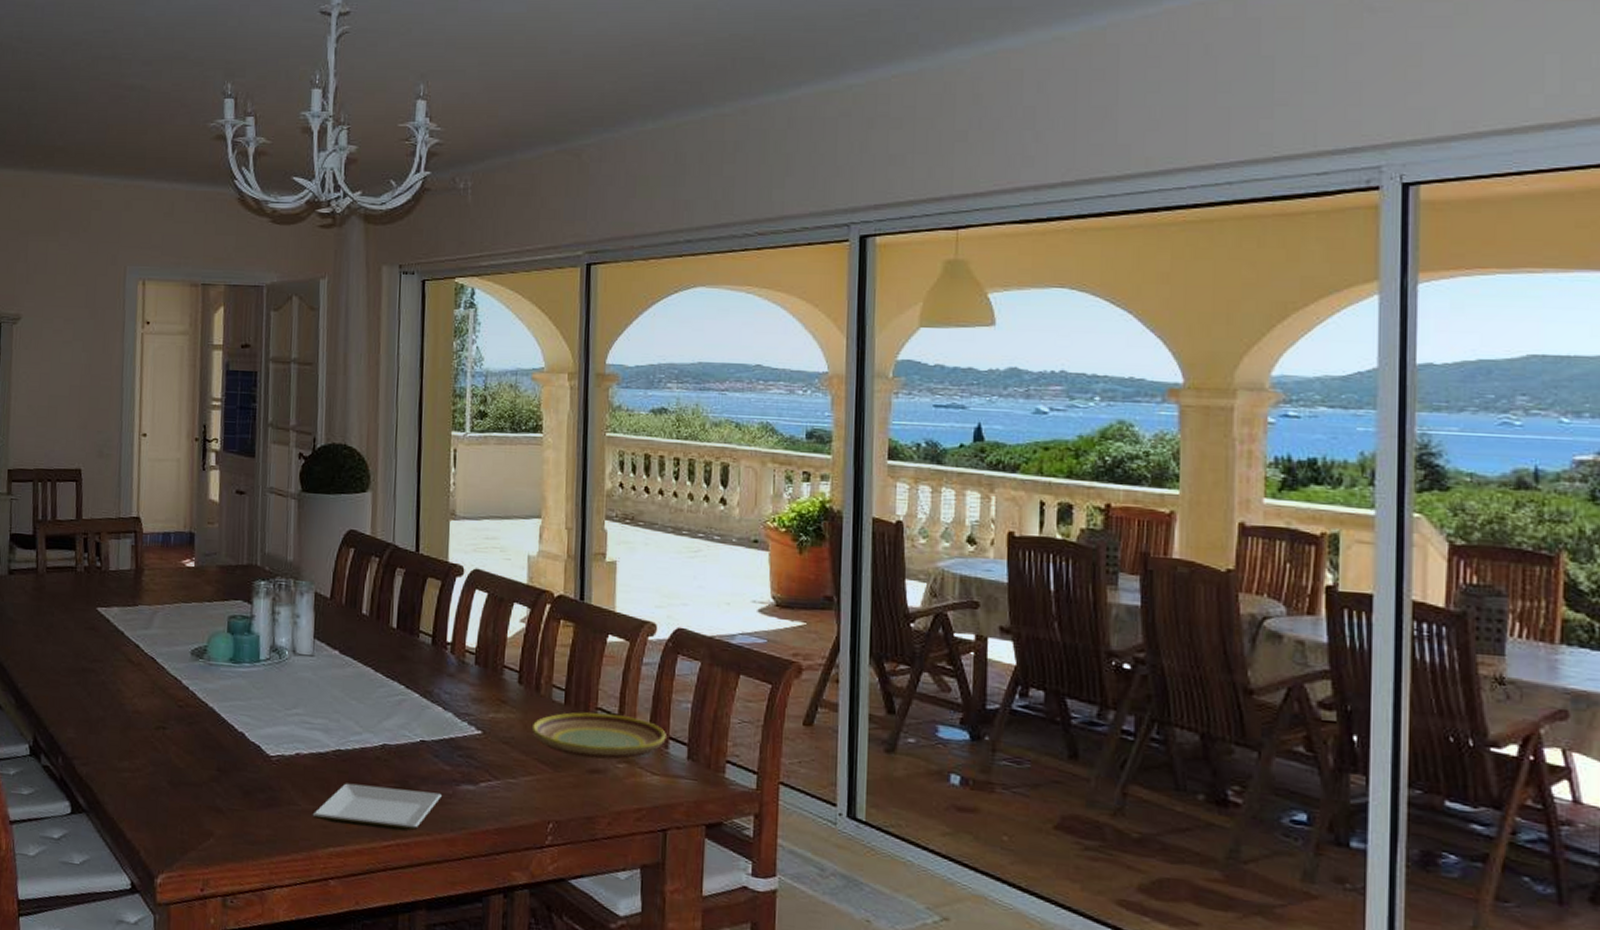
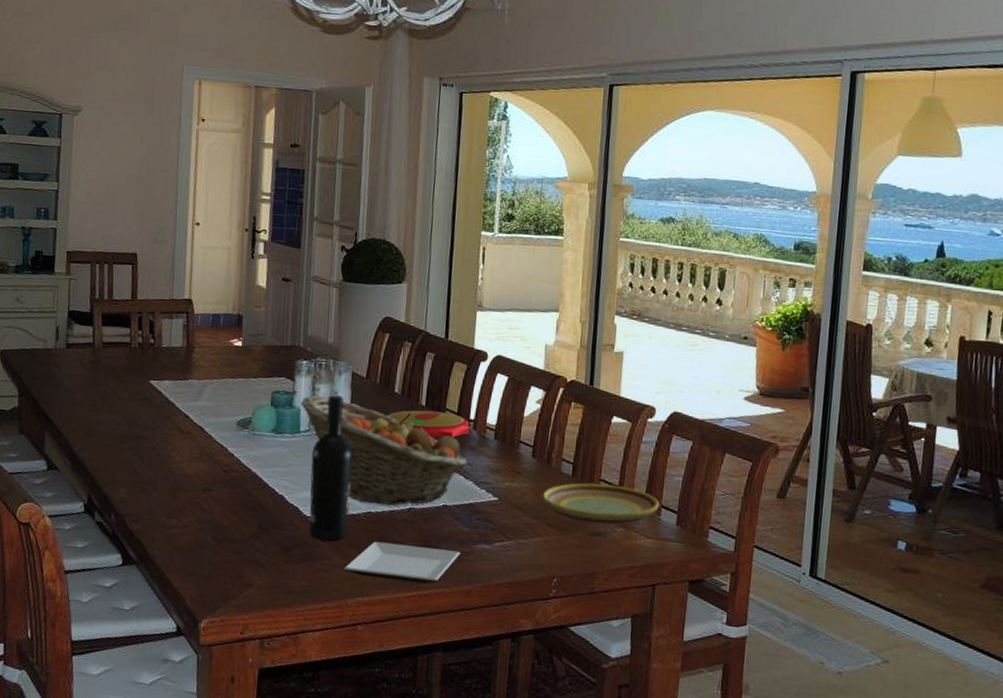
fruit basket: none [260,619,446,742] -> present [301,395,467,505]
wine bottle: none [273,618,319,783] -> present [309,395,354,541]
plate: none [353,633,448,665] -> present [386,410,470,439]

